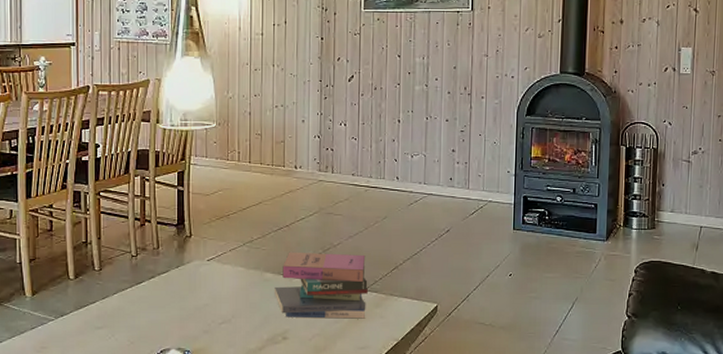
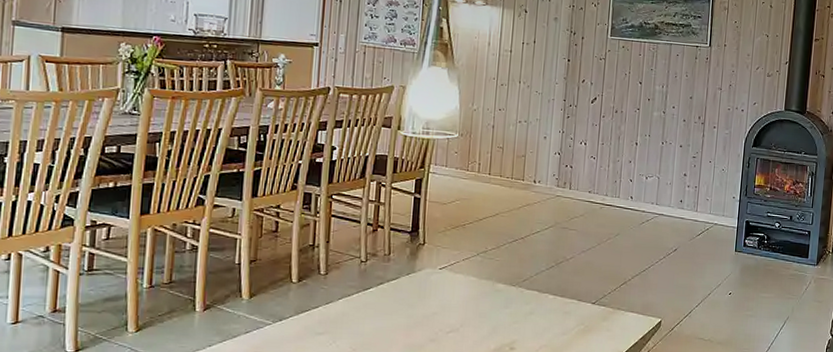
books: present [275,251,368,319] -> none [505,263,597,331]

